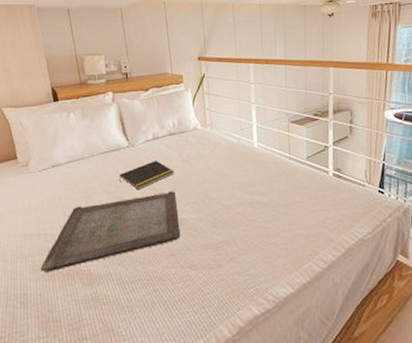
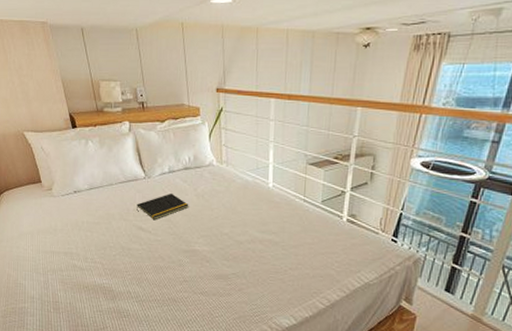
serving tray: present [40,191,181,272] -> none [68,224,194,286]

